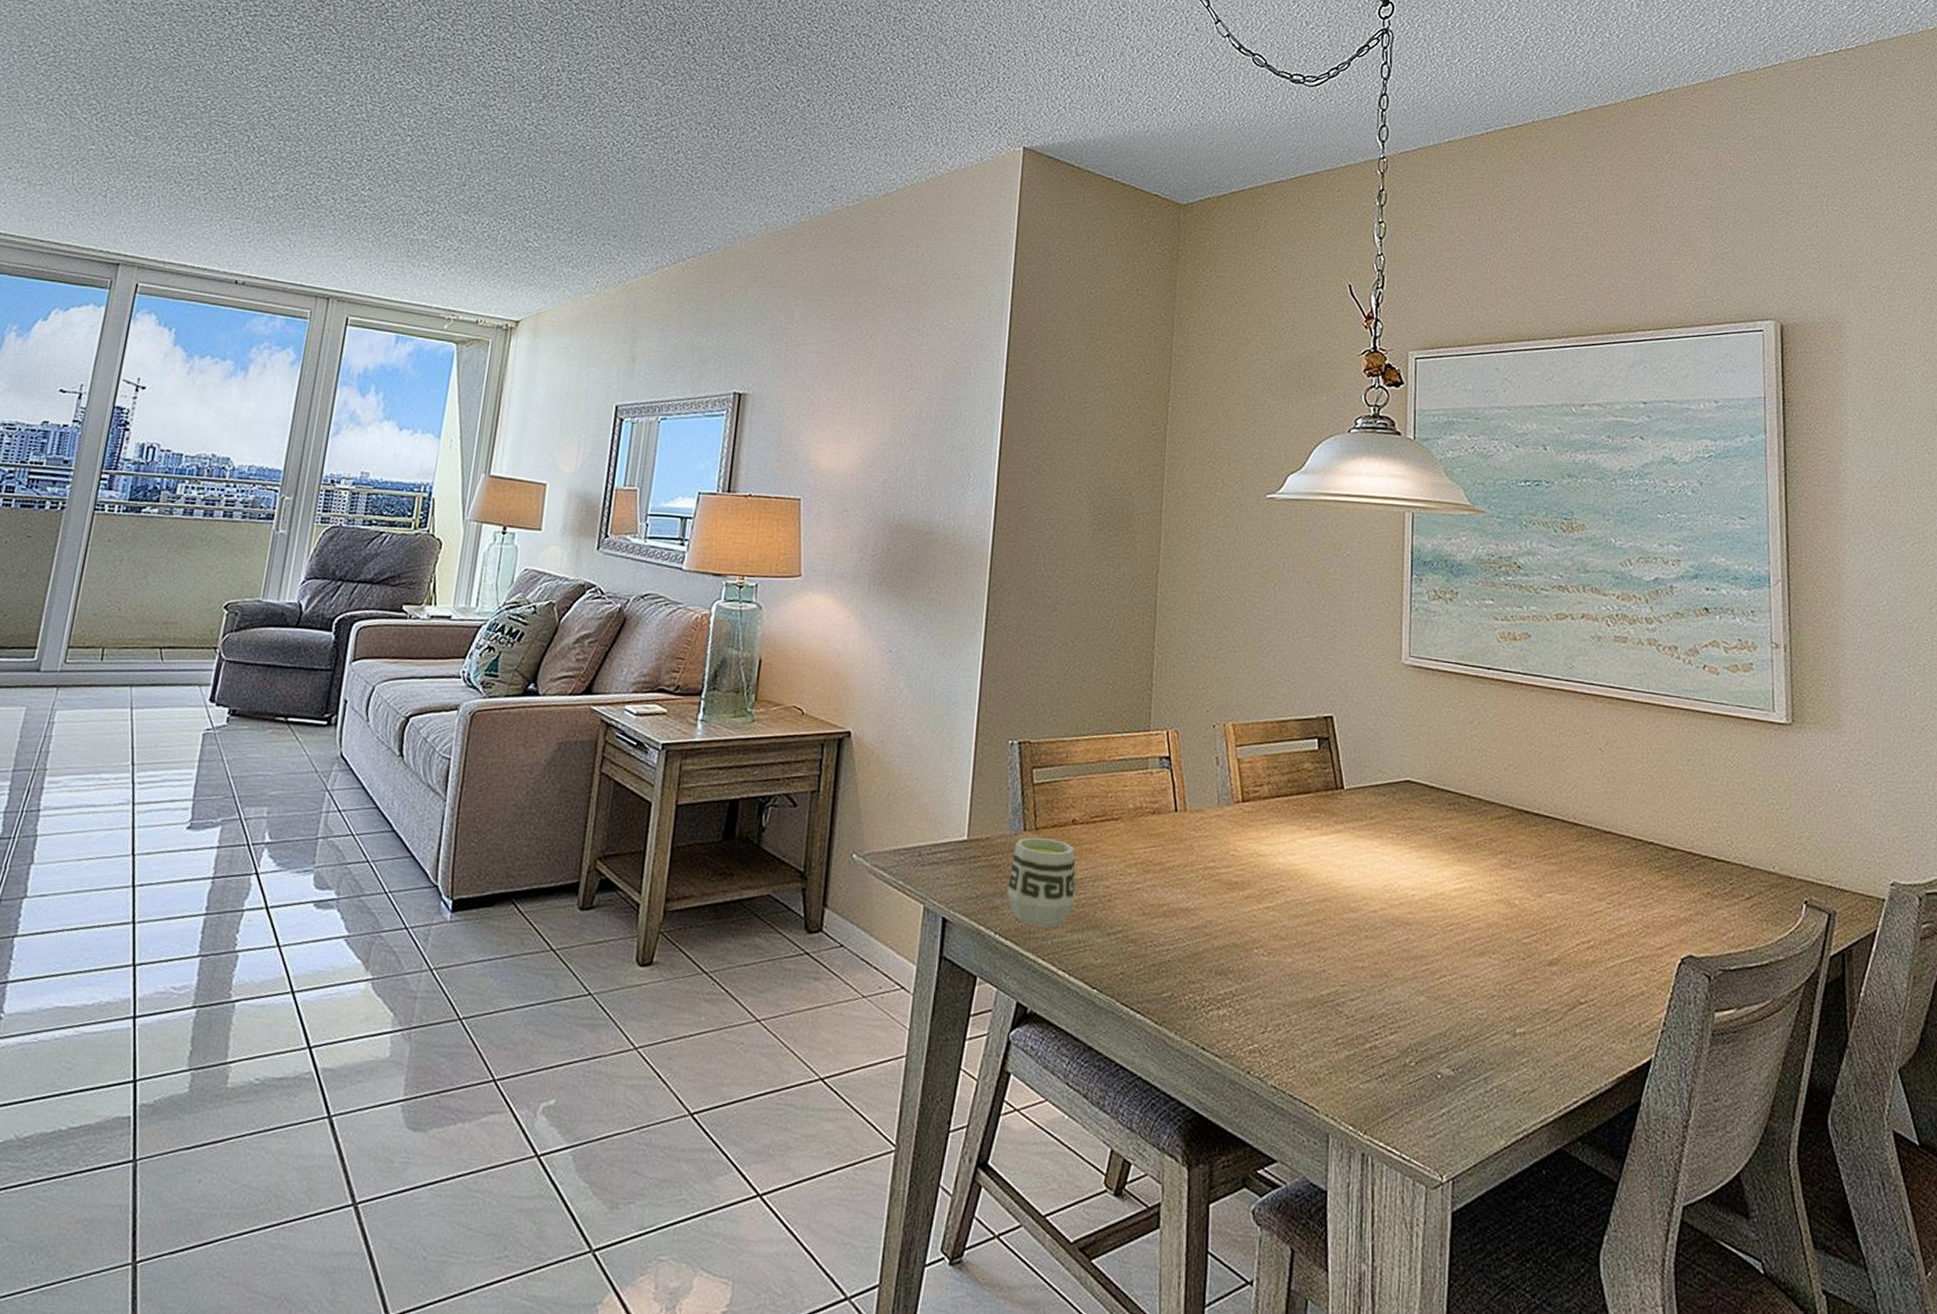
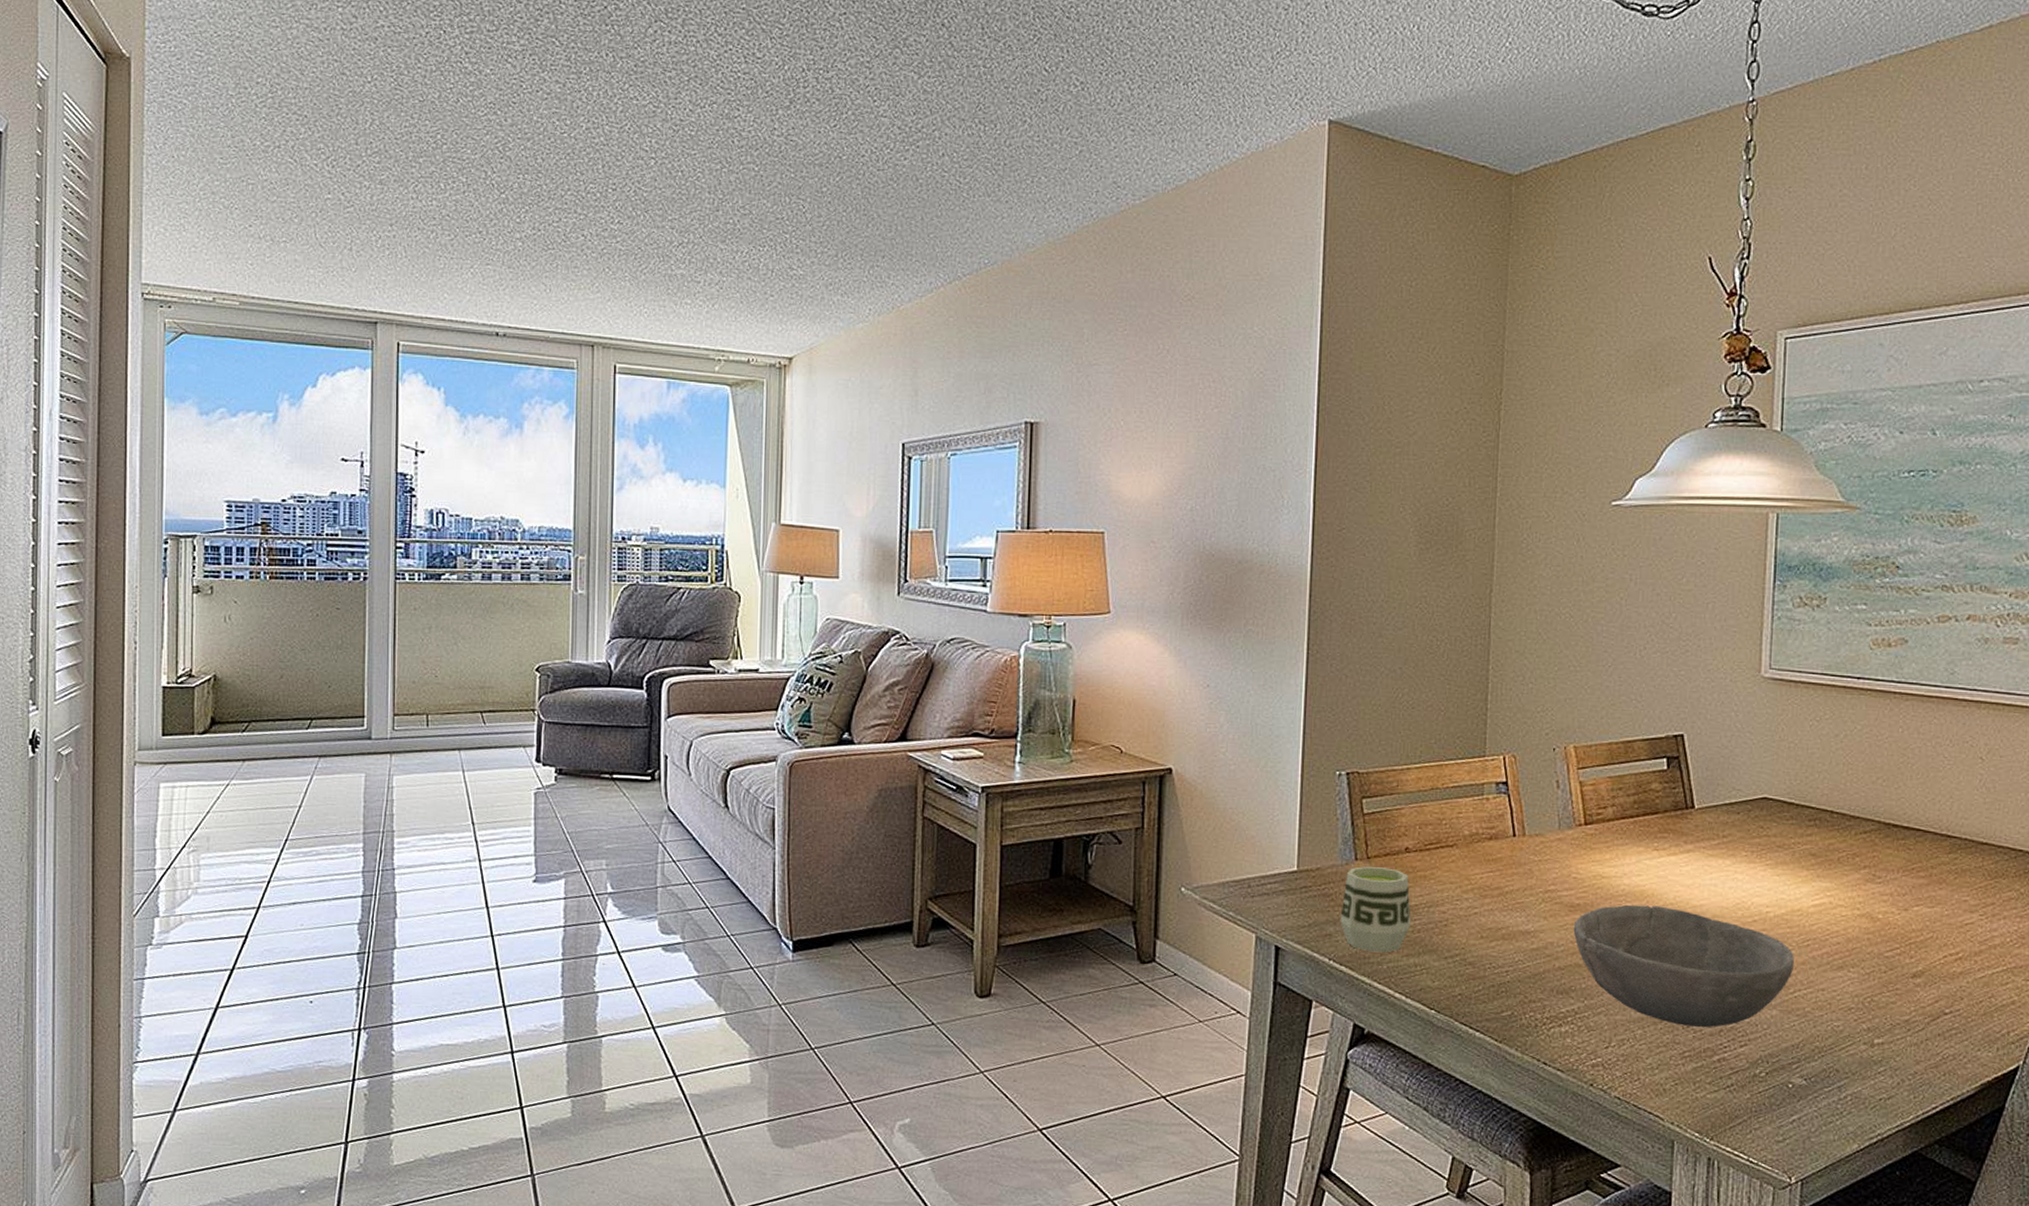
bowl: none [1231,884,1439,1013] -> present [1573,904,1794,1028]

